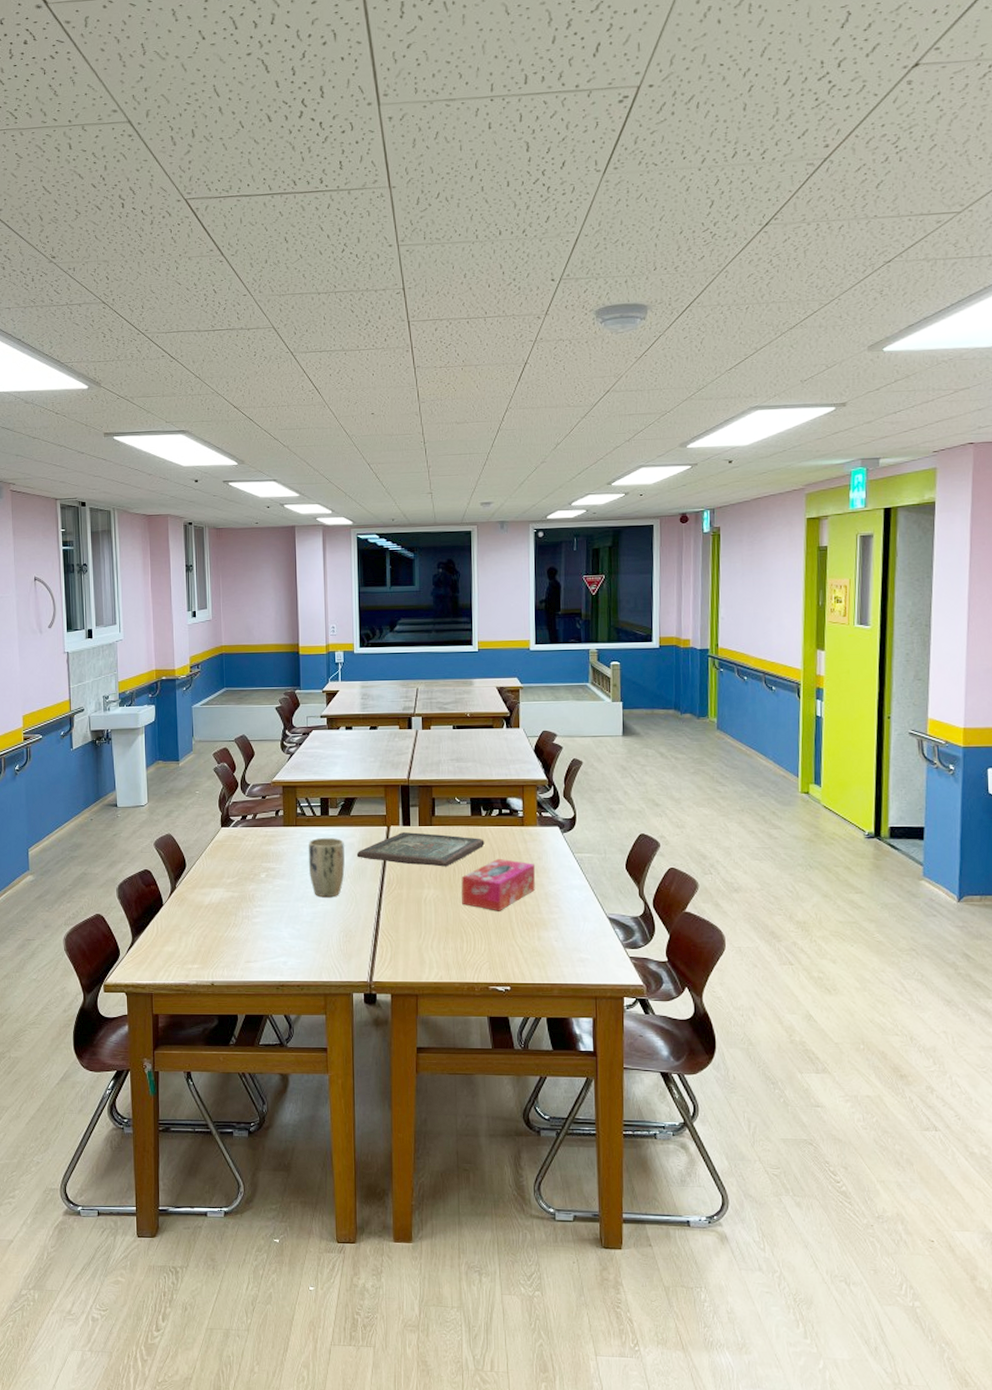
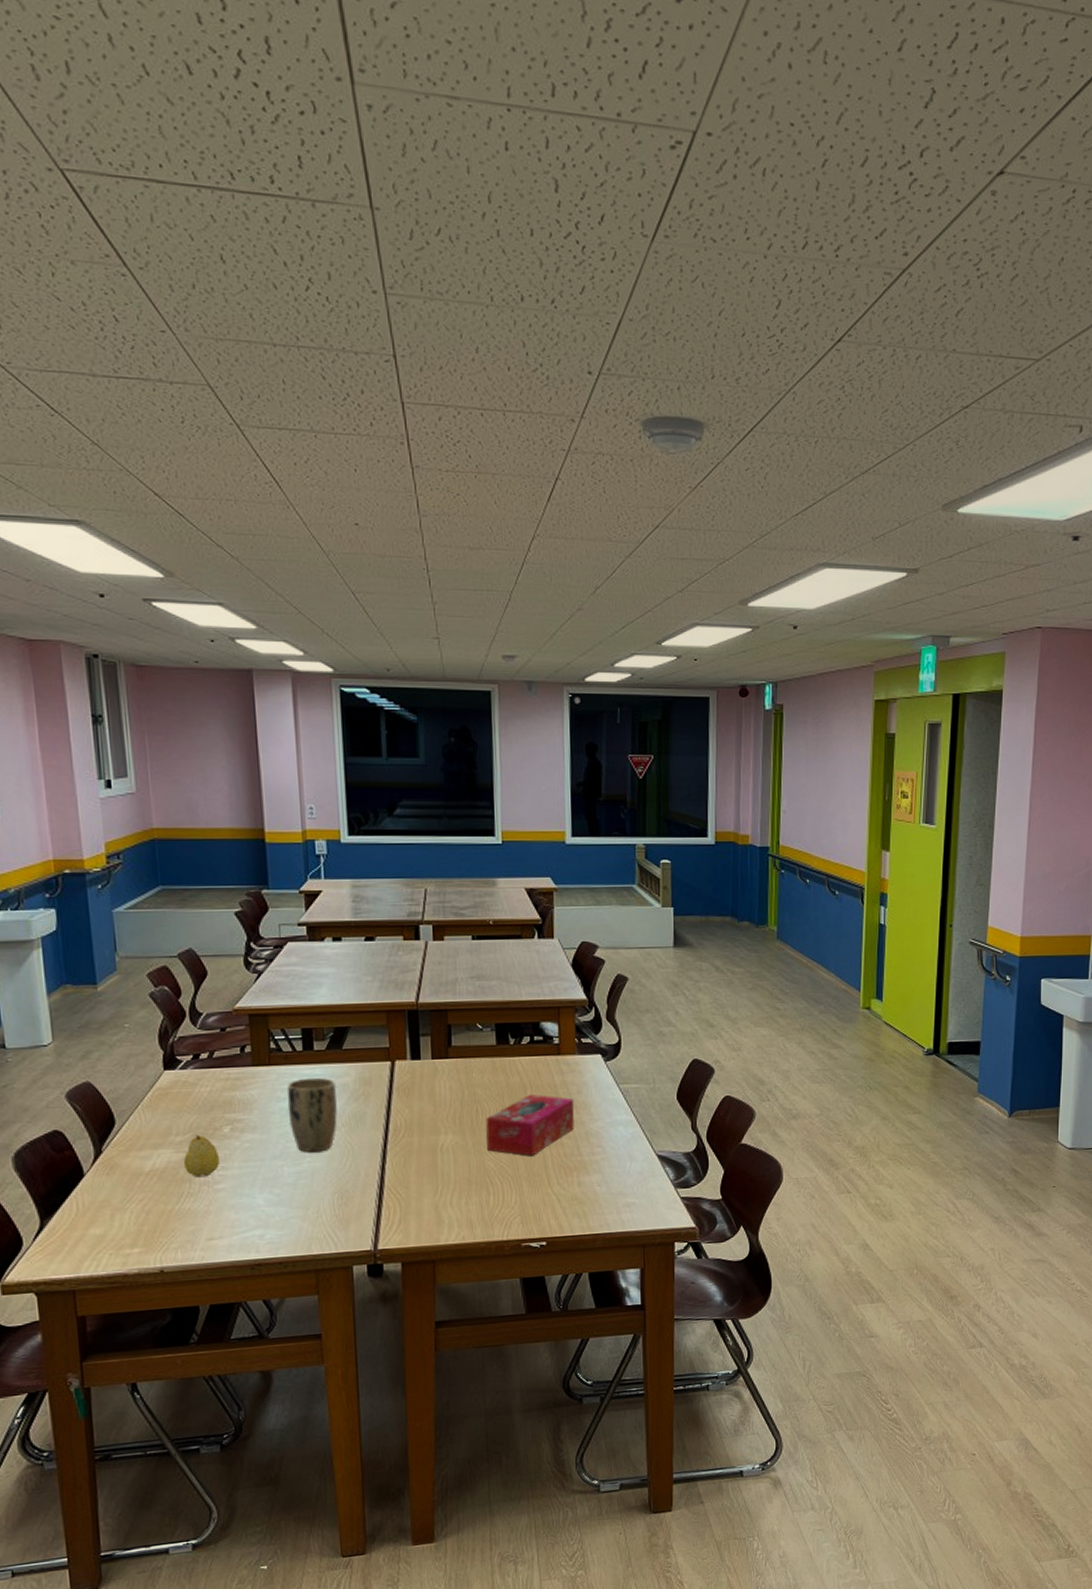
fruit: none [231,878,258,911] -> present [183,1134,221,1176]
board game: present [356,831,485,867] -> none [352,1066,514,1108]

